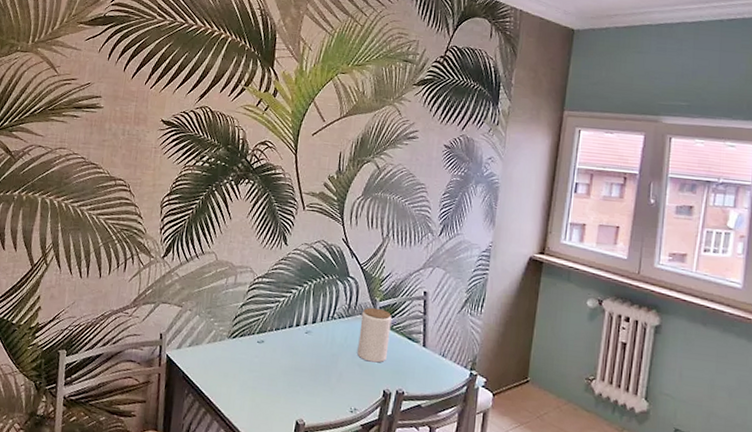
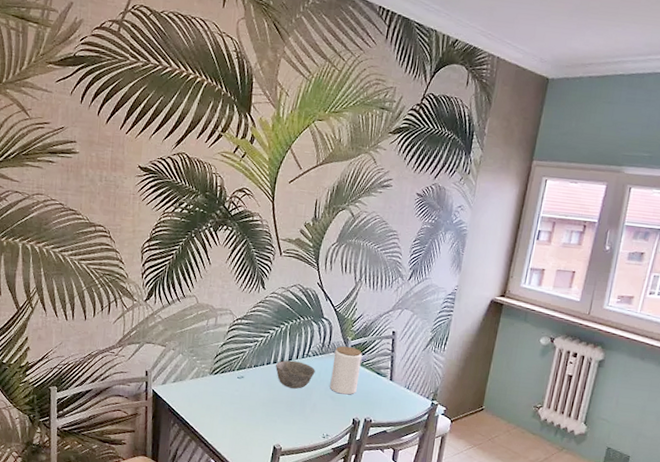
bowl: none [298,323,341,356] -> present [276,360,315,389]

